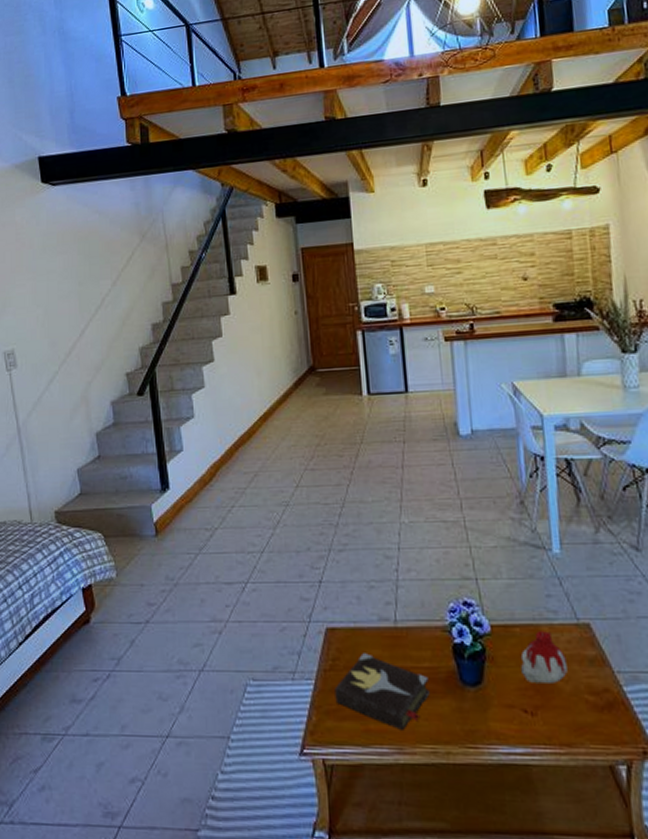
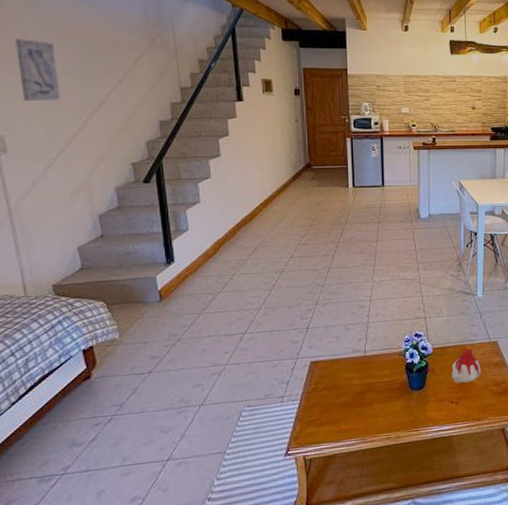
wall art: none [24,247,62,312] -> present [16,39,60,101]
hardback book: present [334,653,430,732] -> none [315,376,387,428]

